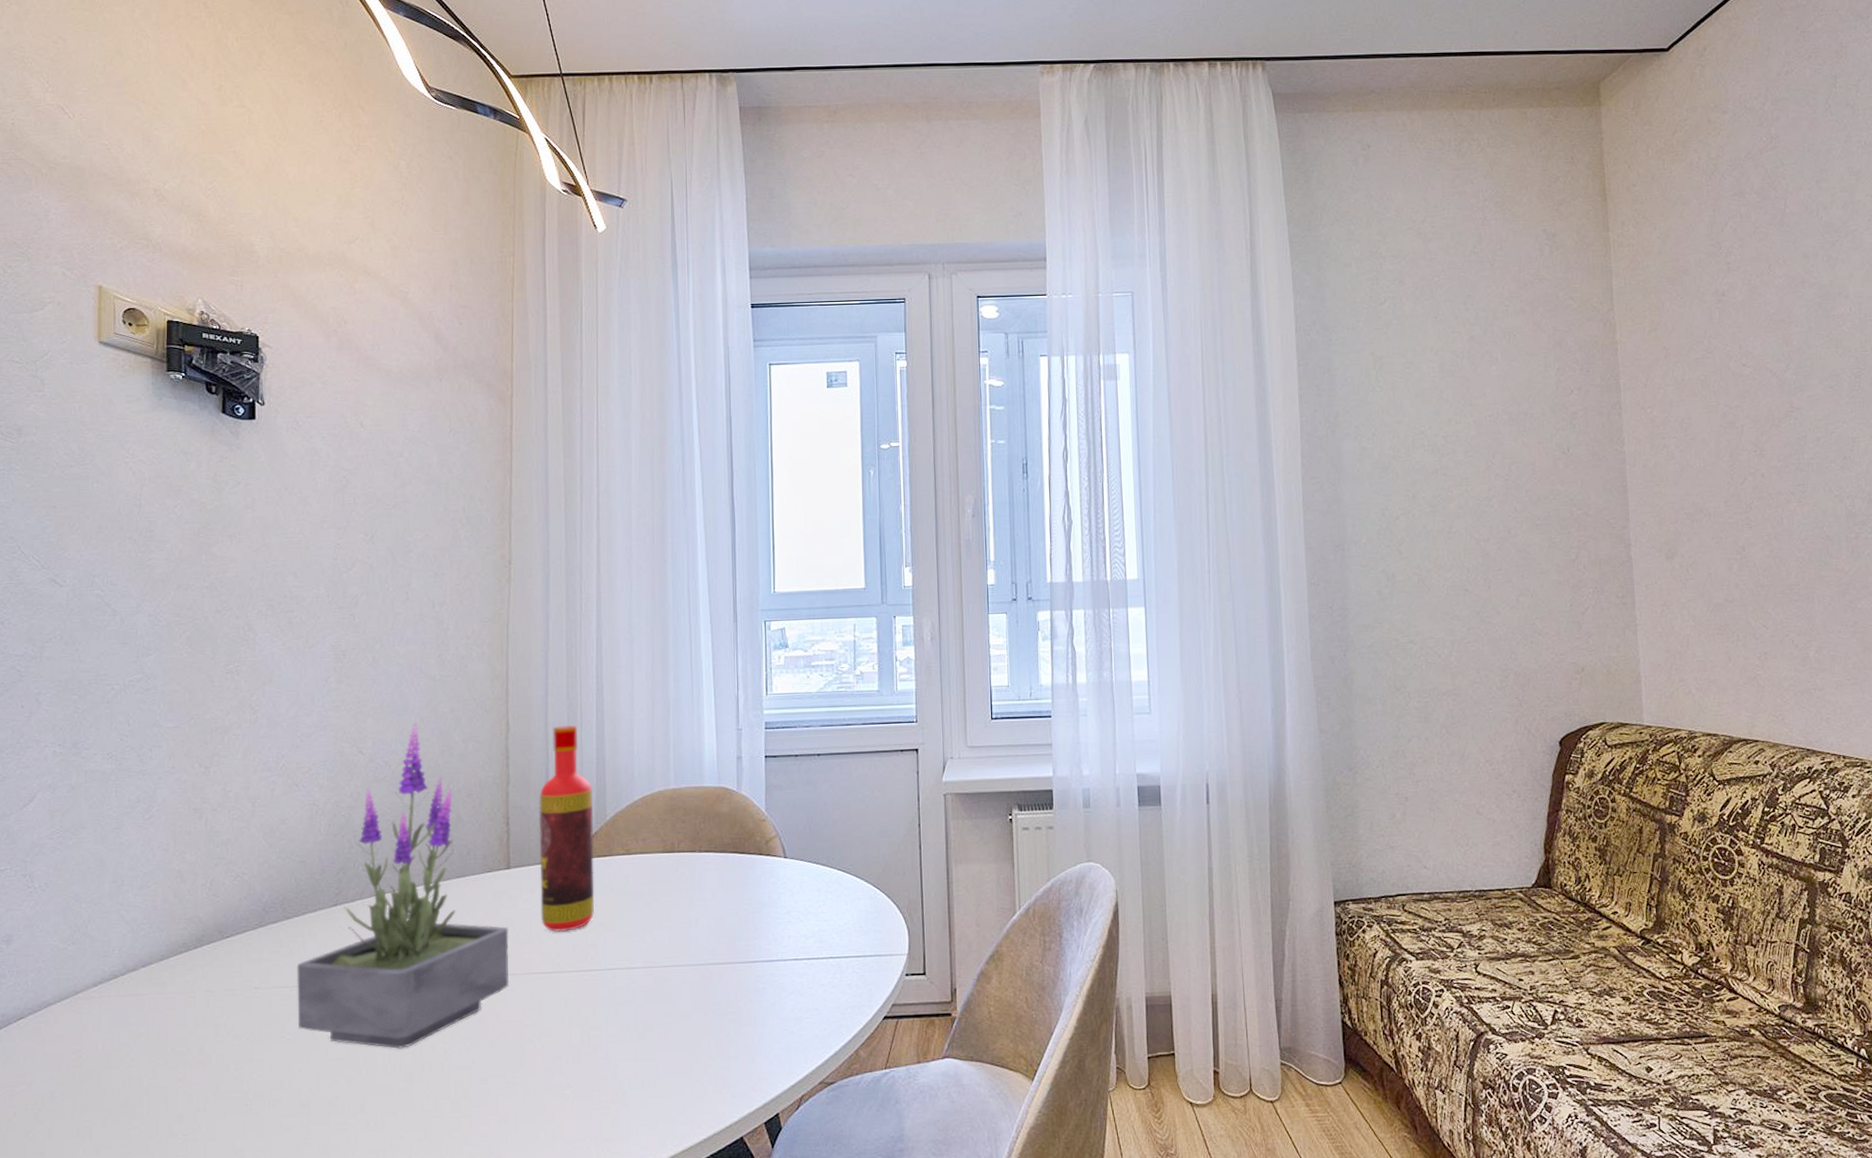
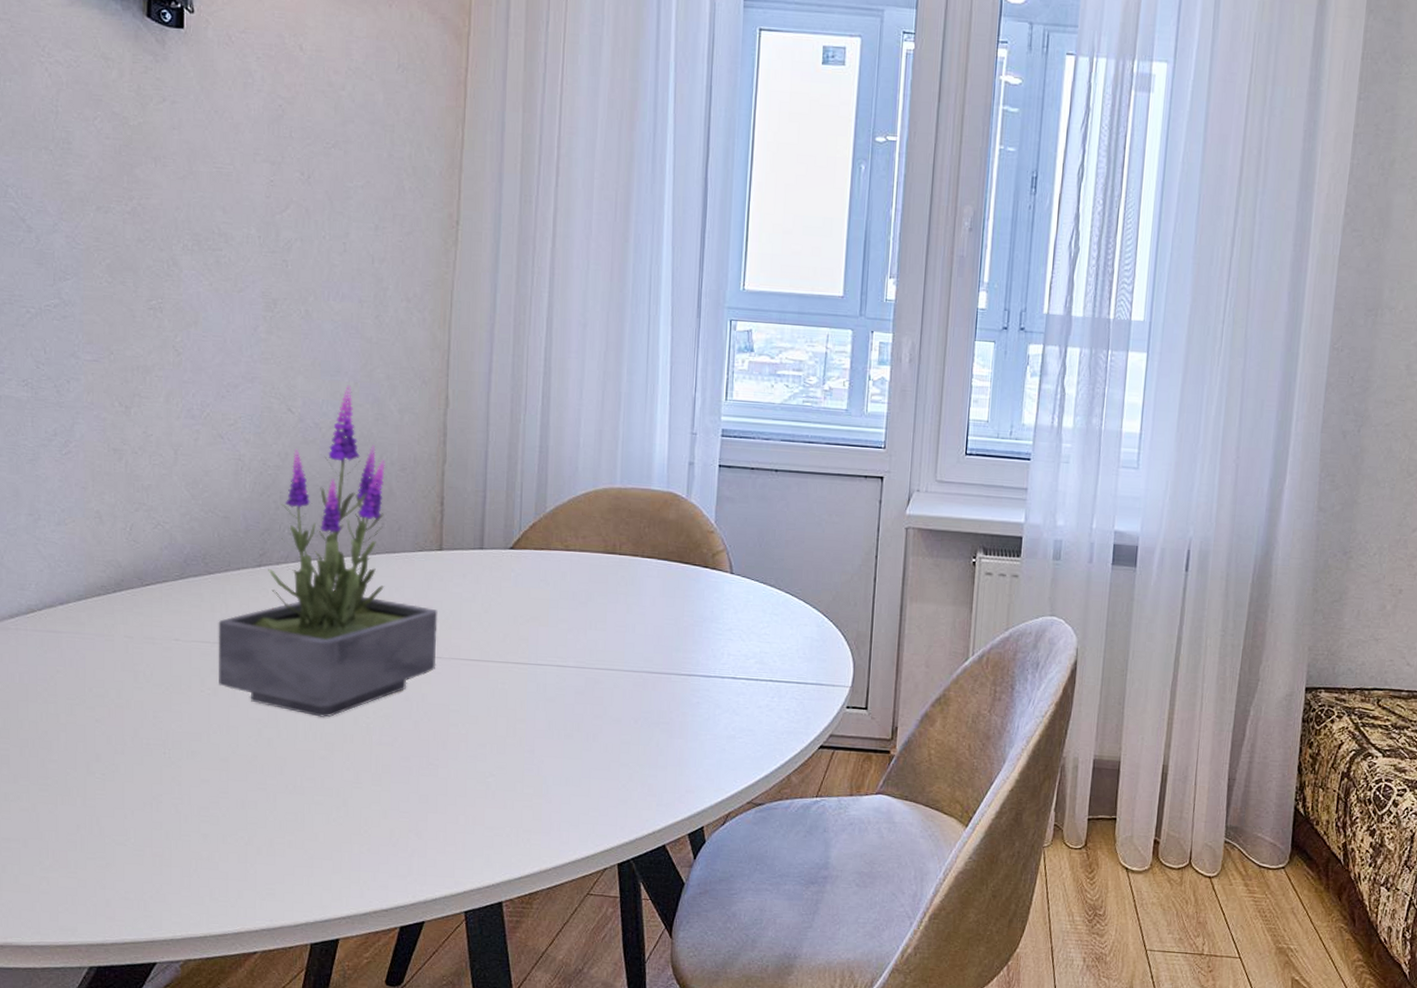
bottle: present [538,725,595,932] -> none [472,406,533,621]

